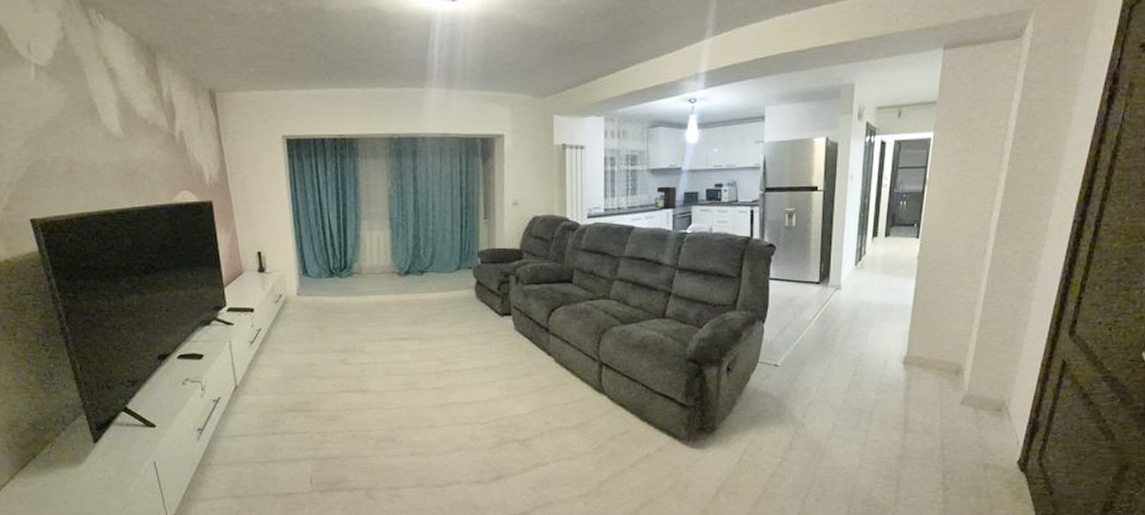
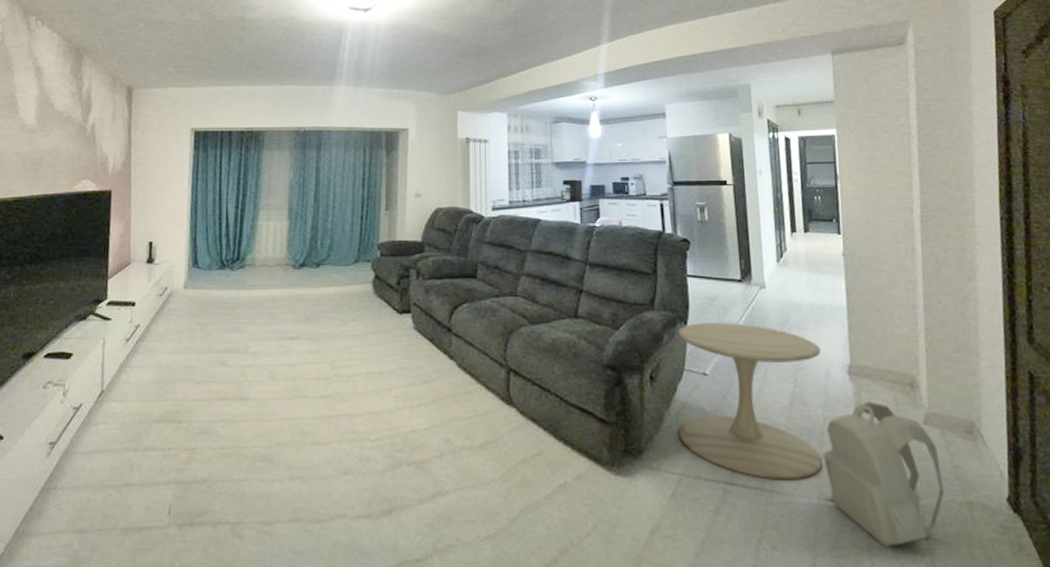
side table: none [747,320,882,450] -> present [678,322,822,480]
backpack: none [869,386,968,498] -> present [822,401,944,547]

